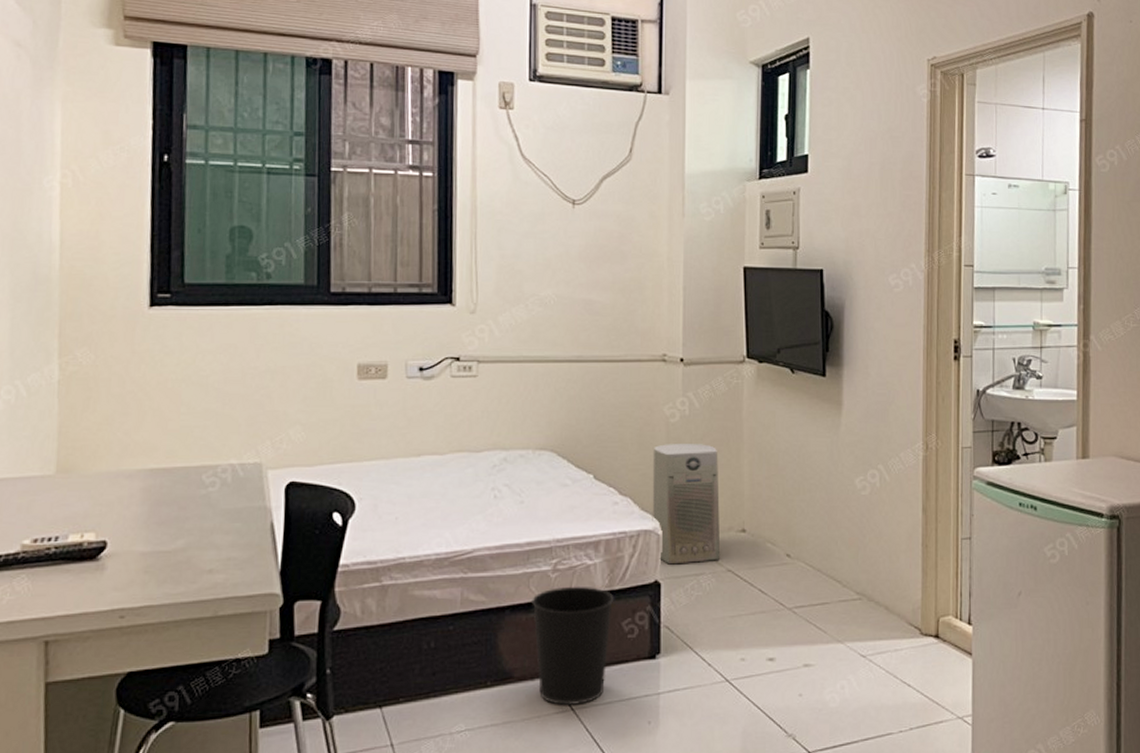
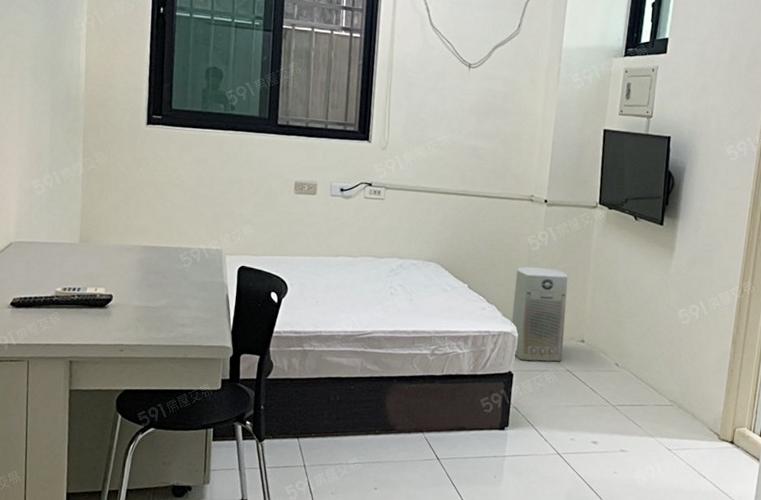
wastebasket: present [532,586,614,705] -> none [413,367,477,456]

